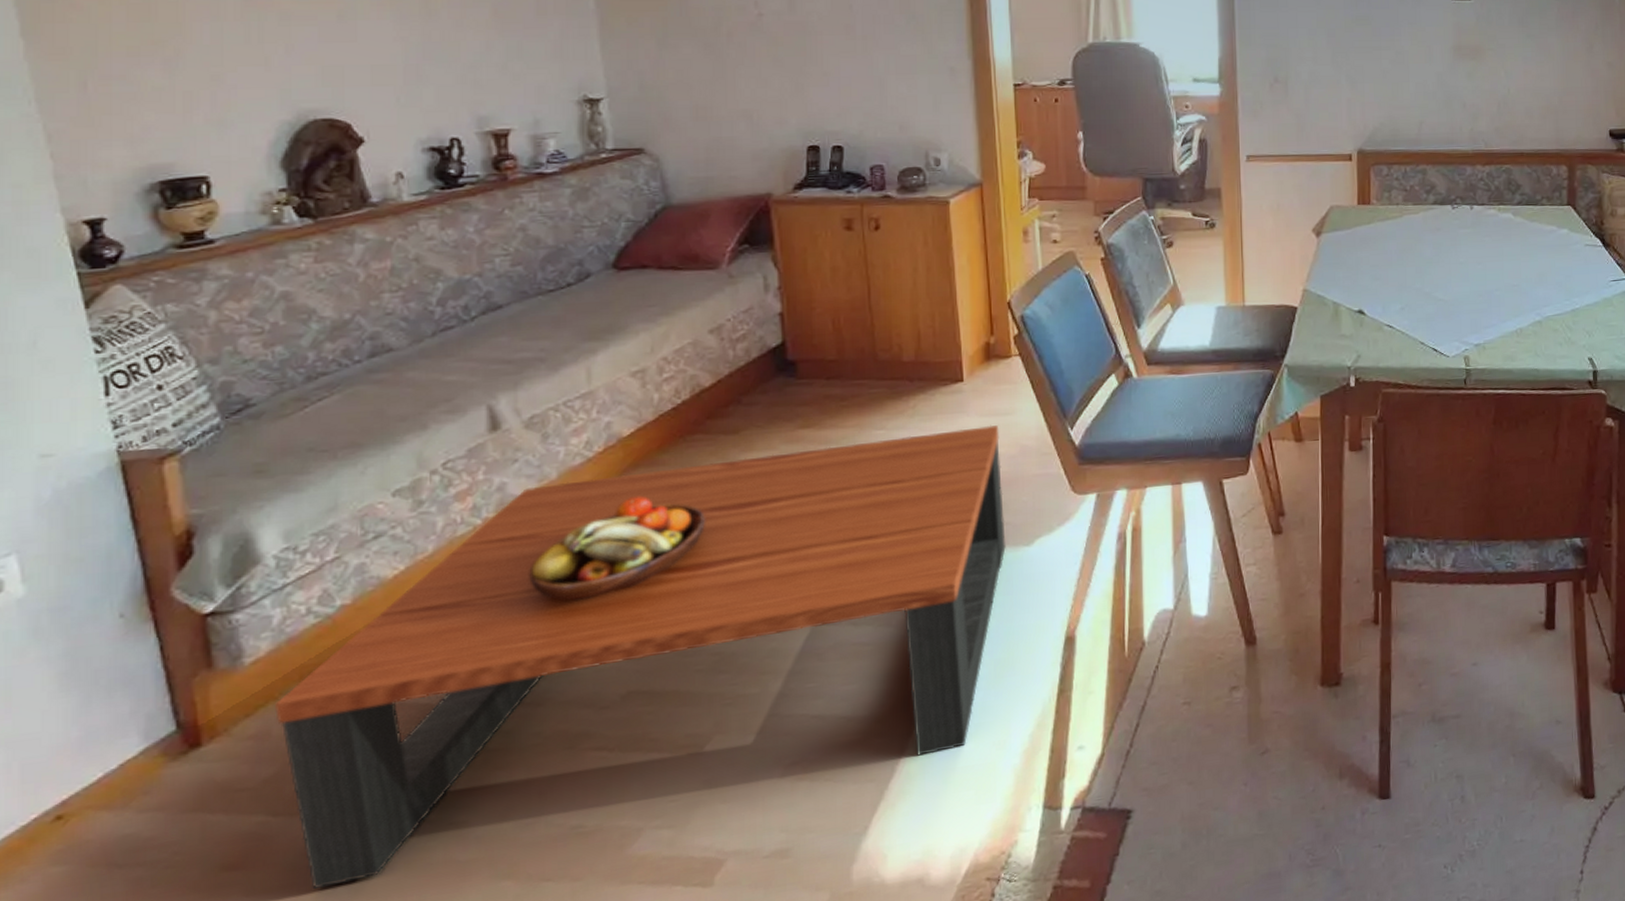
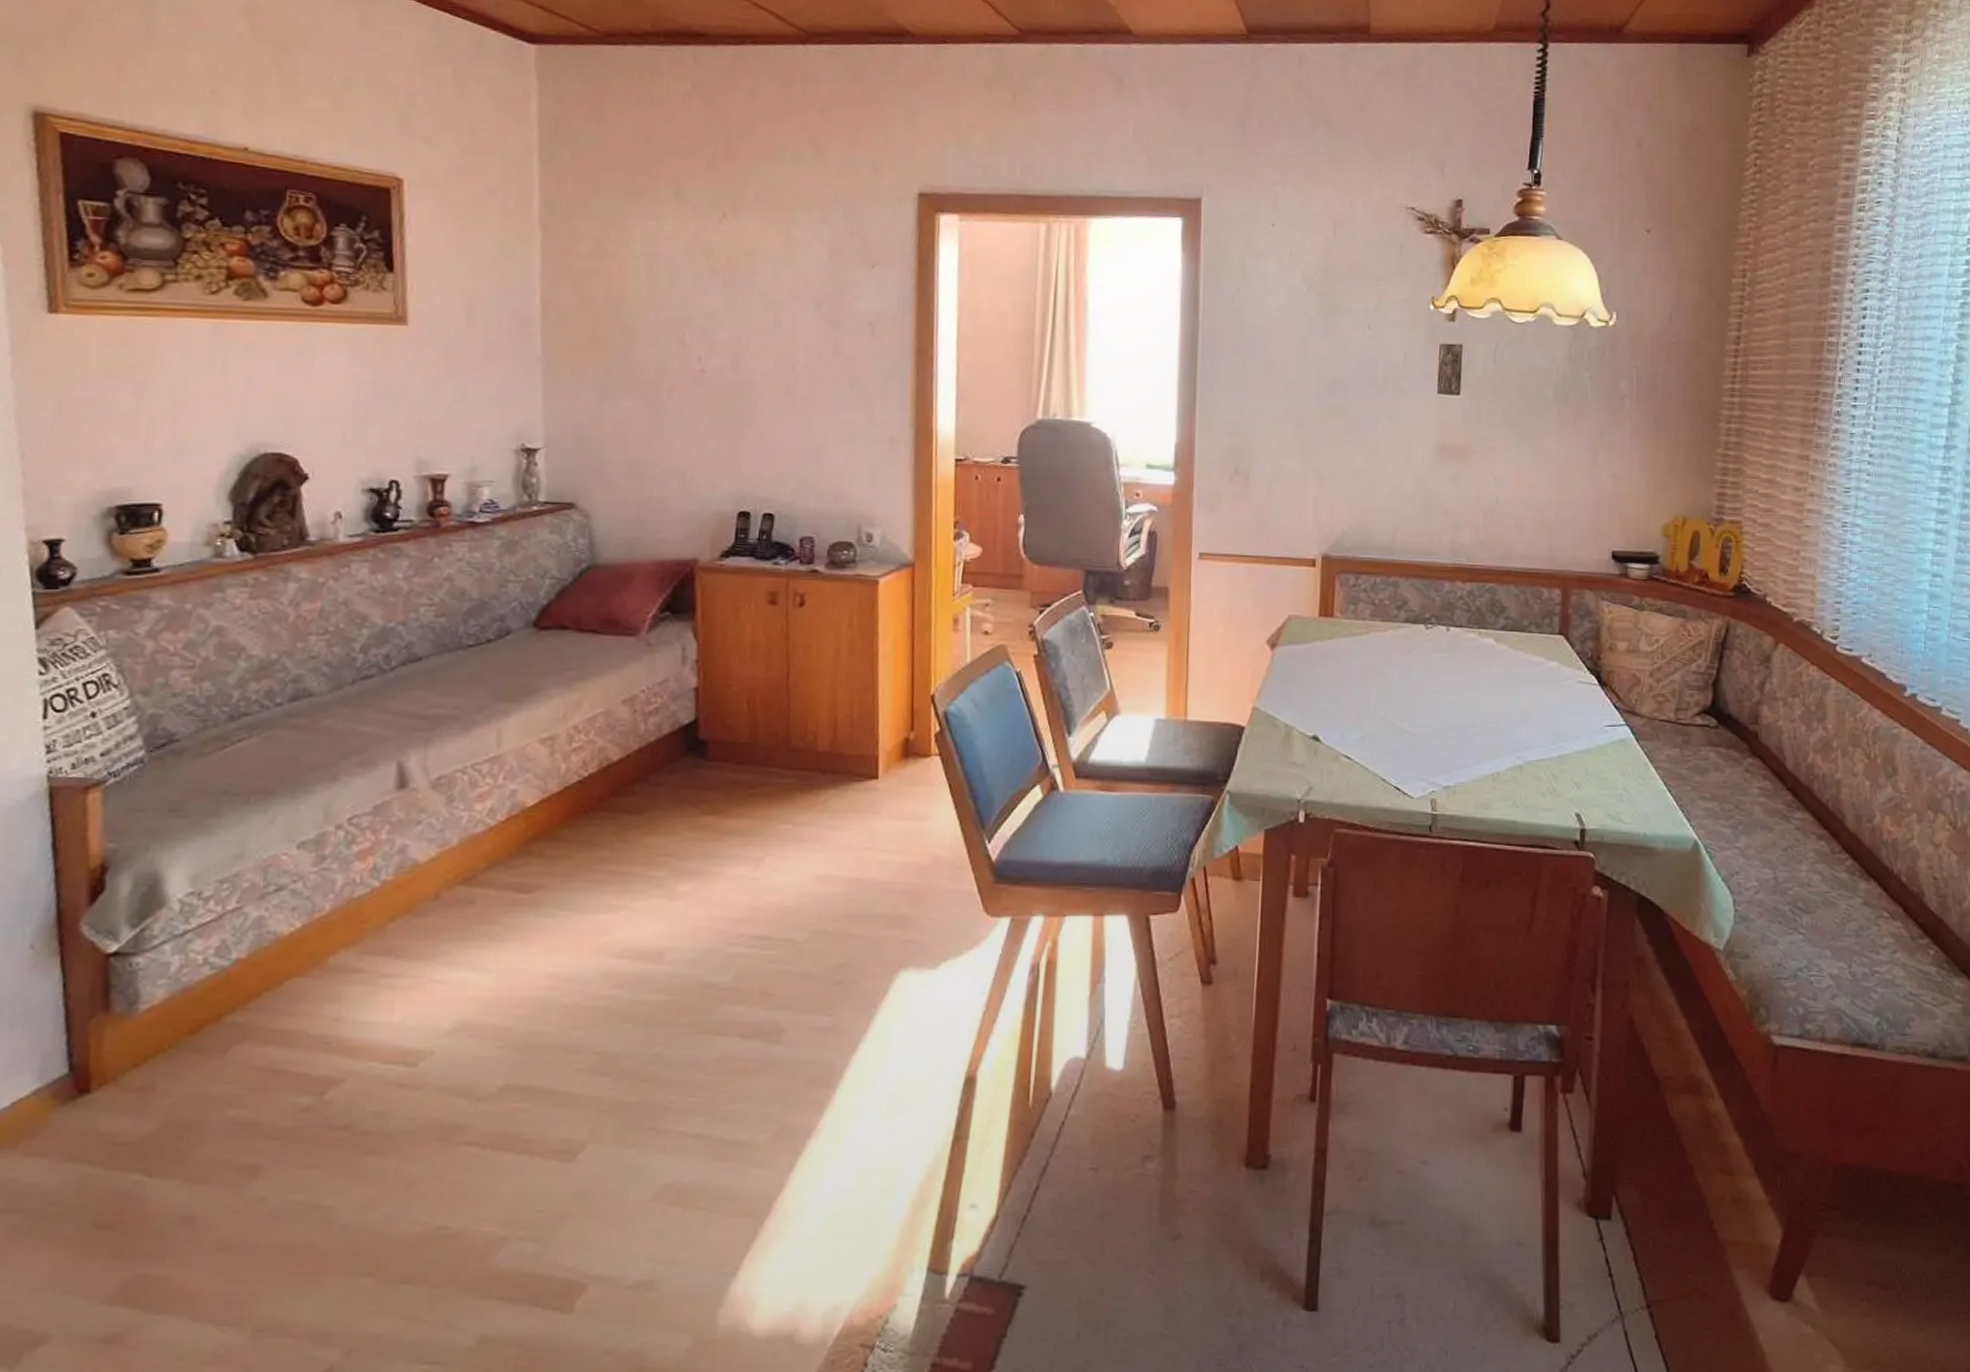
coffee table: present [275,425,1006,889] -> none [162,829,912,1260]
fruit bowl: present [529,497,705,601] -> none [420,873,600,980]

